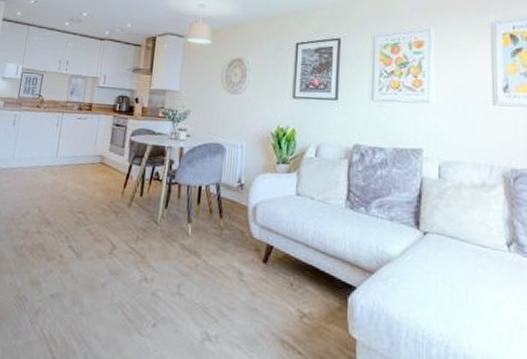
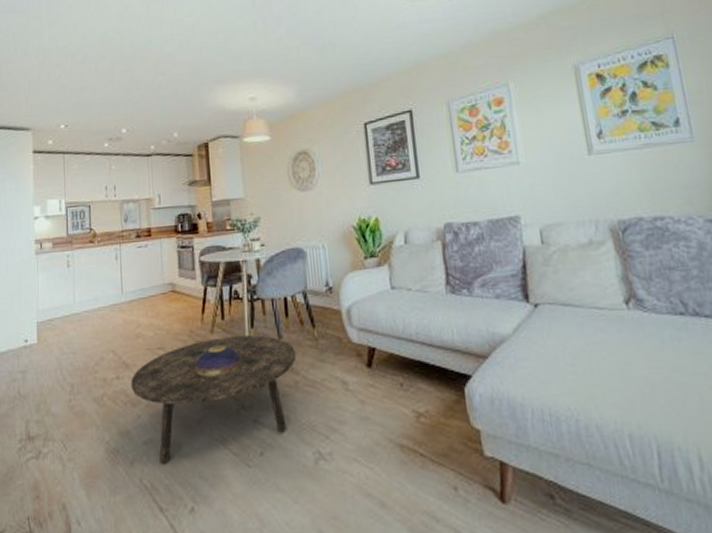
coffee table: none [48,211,202,319] -> present [131,335,297,464]
decorative bowl: none [108,218,151,247] -> present [195,345,241,377]

